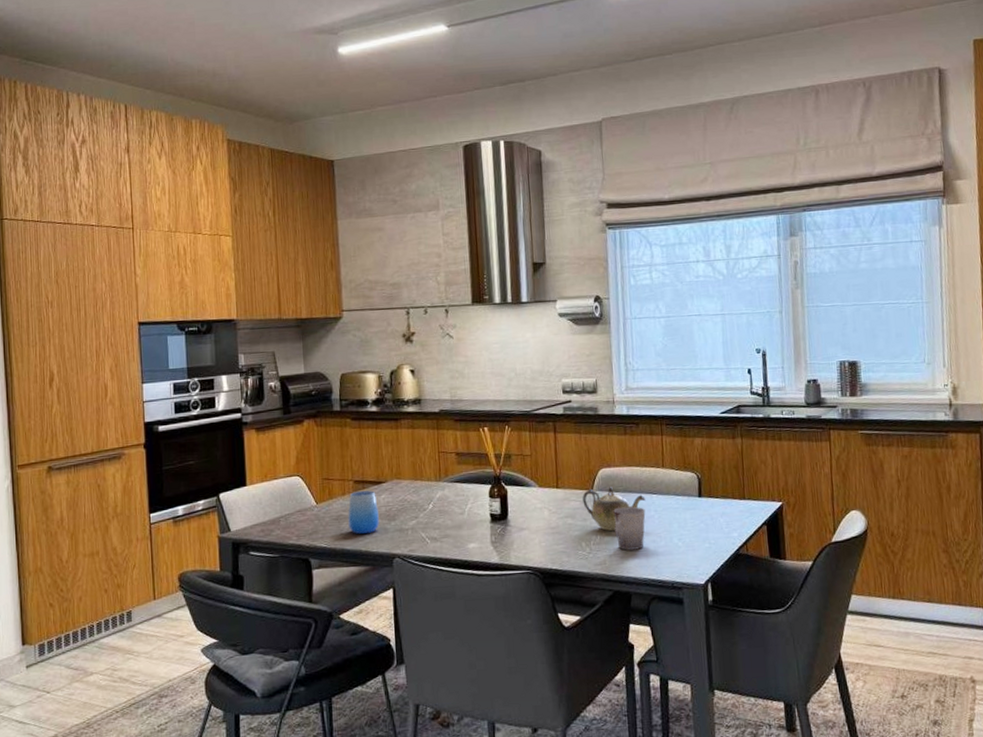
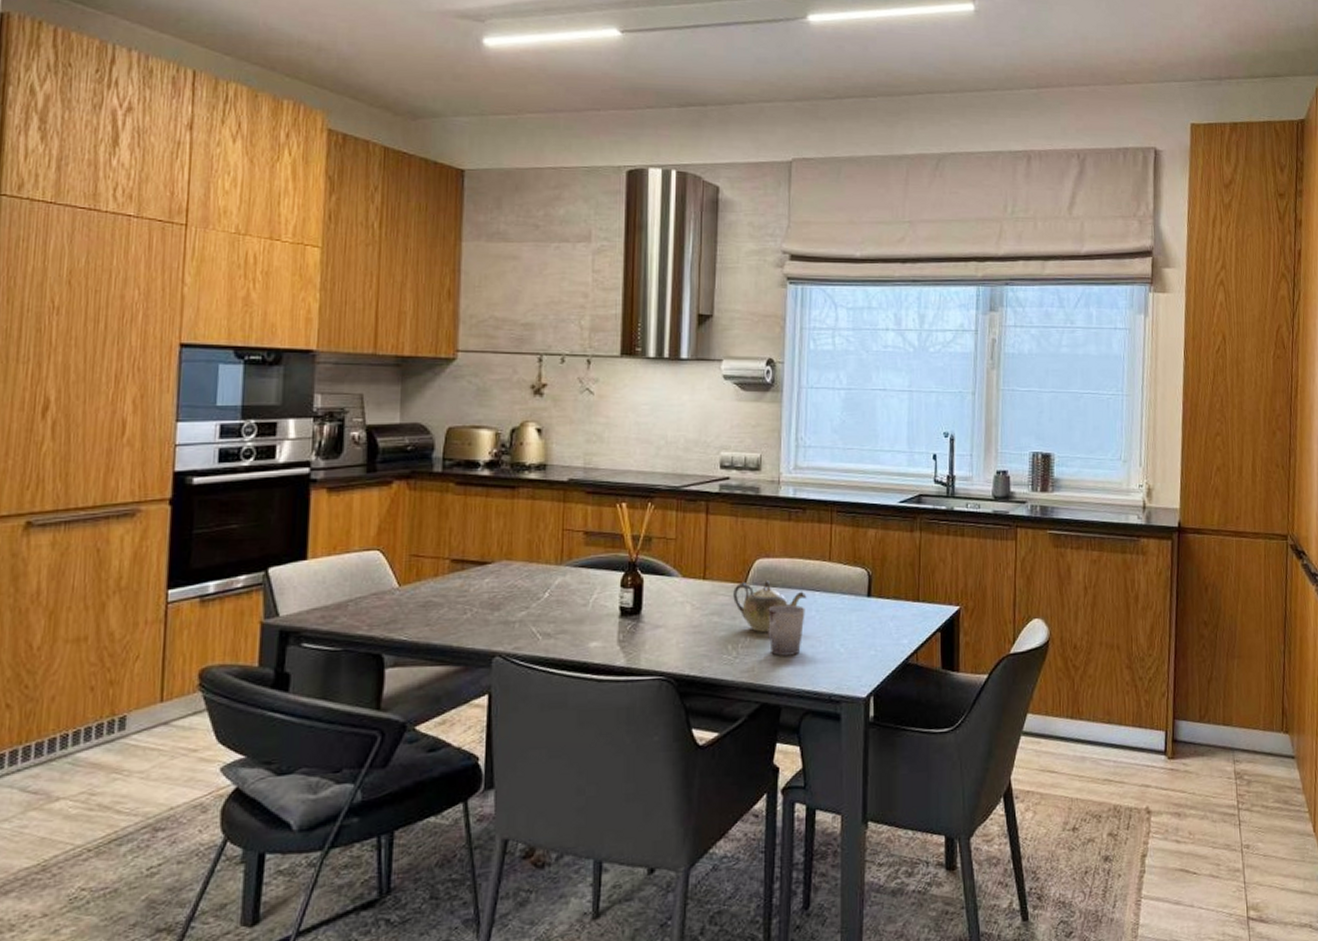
cup: present [348,490,379,535] -> none [438,572,479,627]

